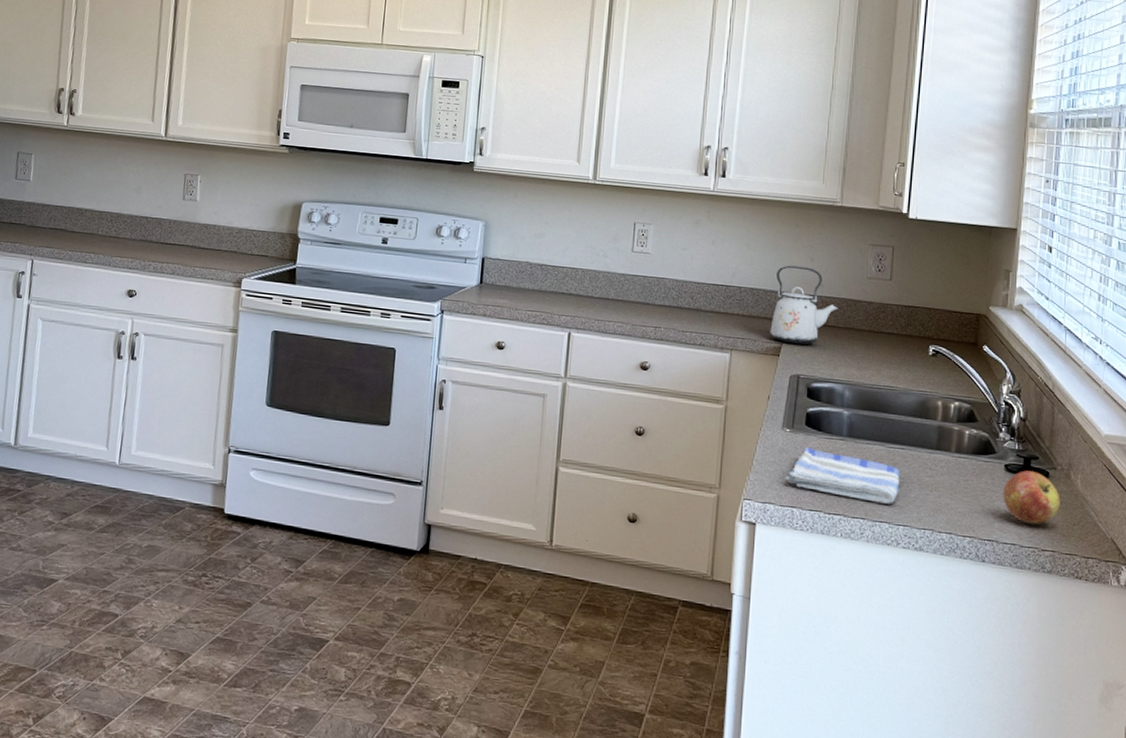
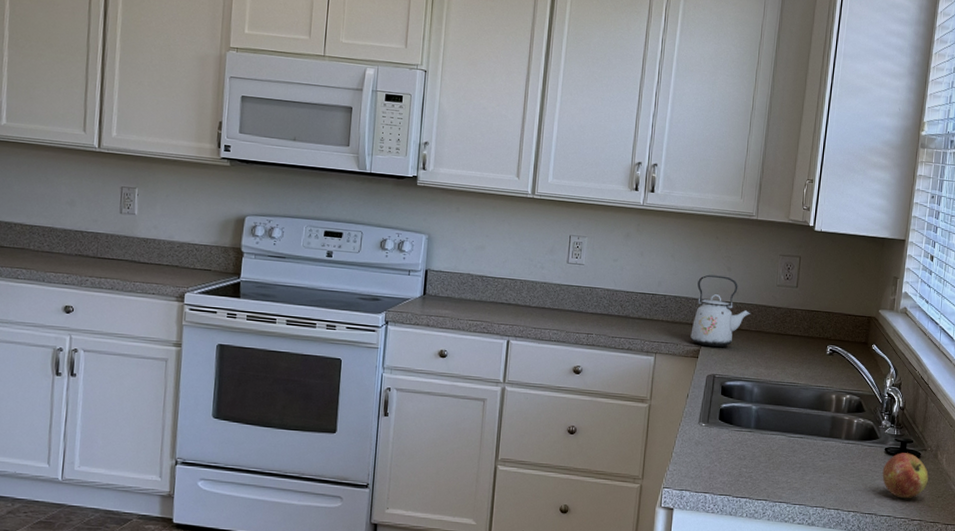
dish towel: present [785,447,900,504] -> none [699,440,798,487]

